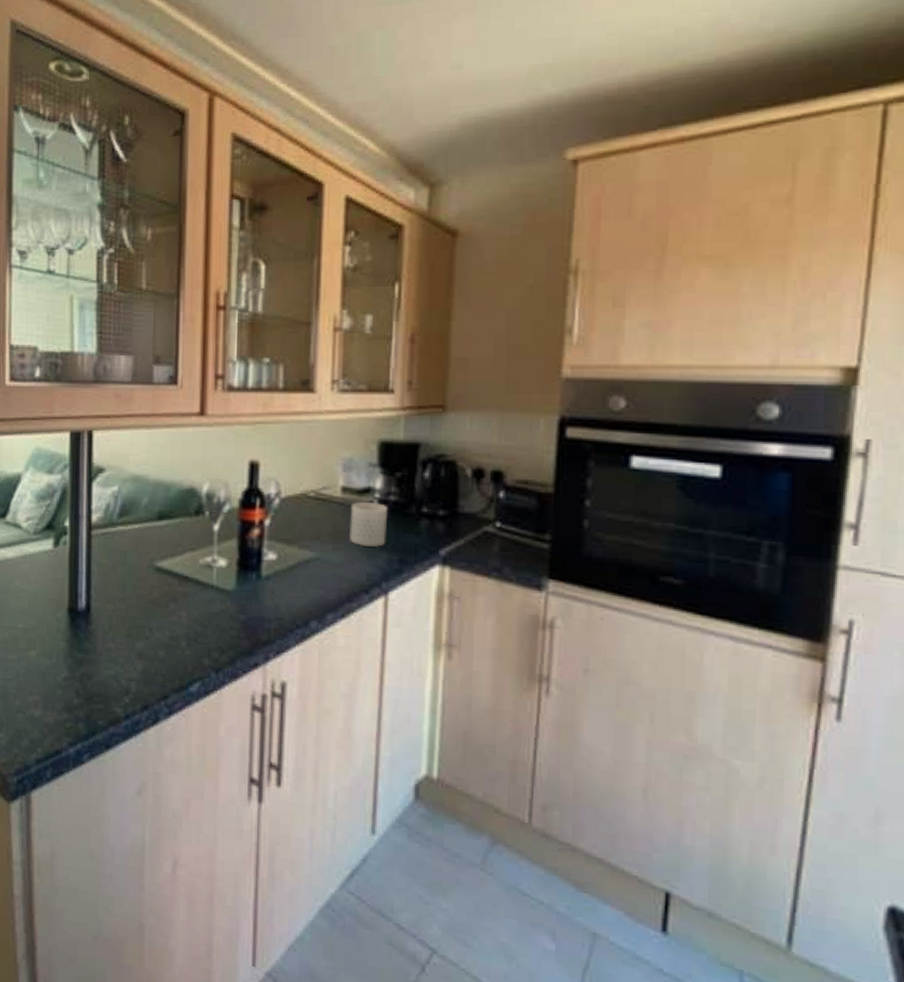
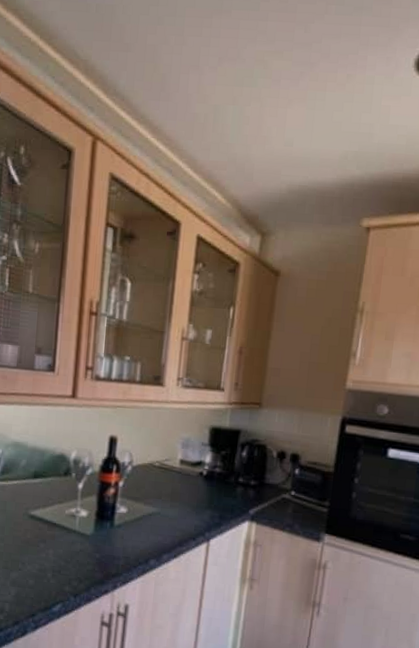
mug: present [348,501,389,547] -> none [183,471,214,506]

